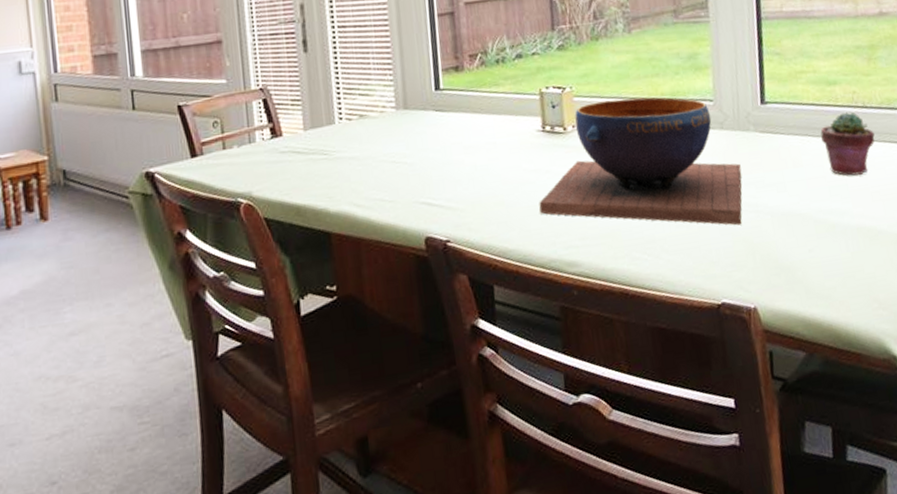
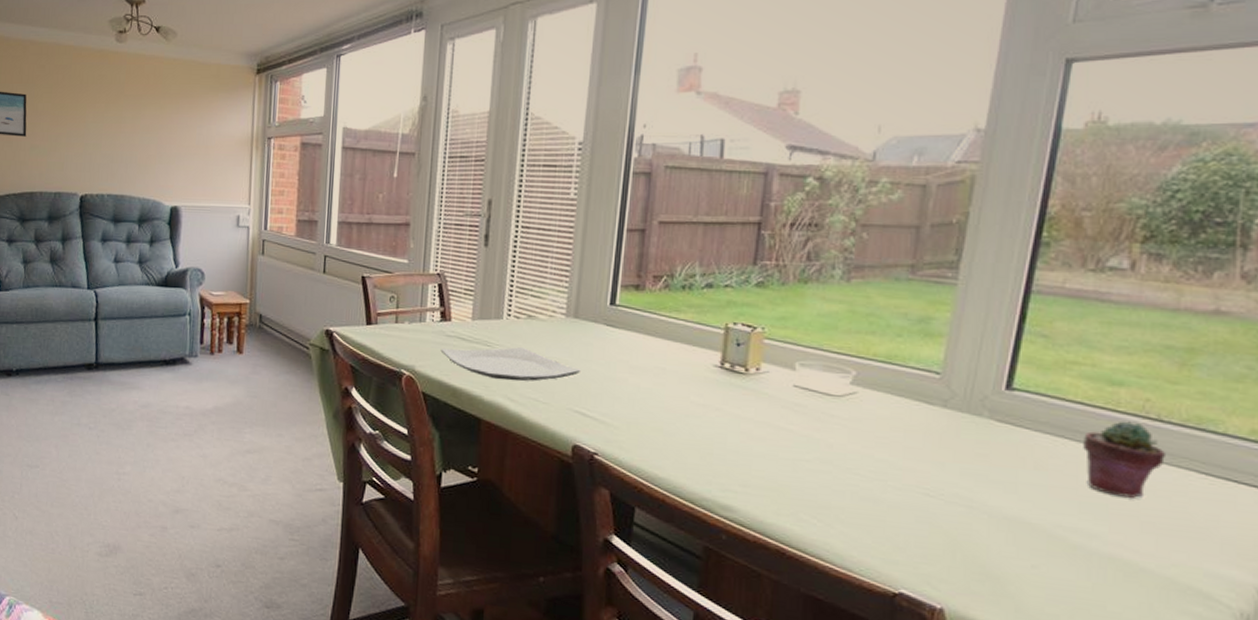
plate: none [276,149,419,188] -> present [440,347,580,381]
decorative bowl: present [539,97,742,226] -> none [701,348,960,517]

